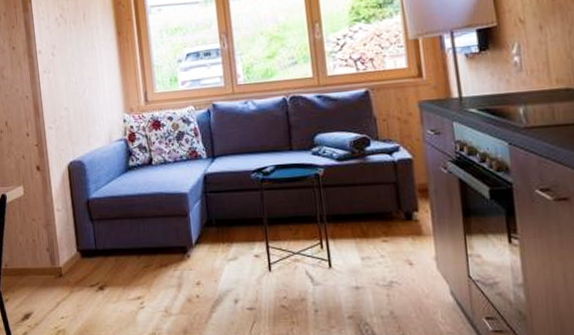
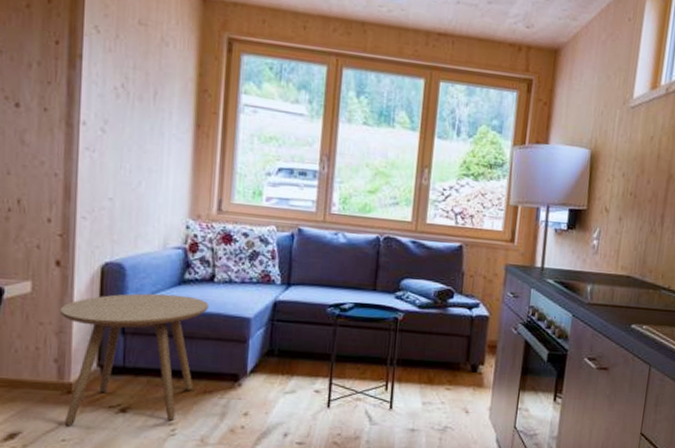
side table: none [44,180,152,305] -> present [59,293,209,426]

